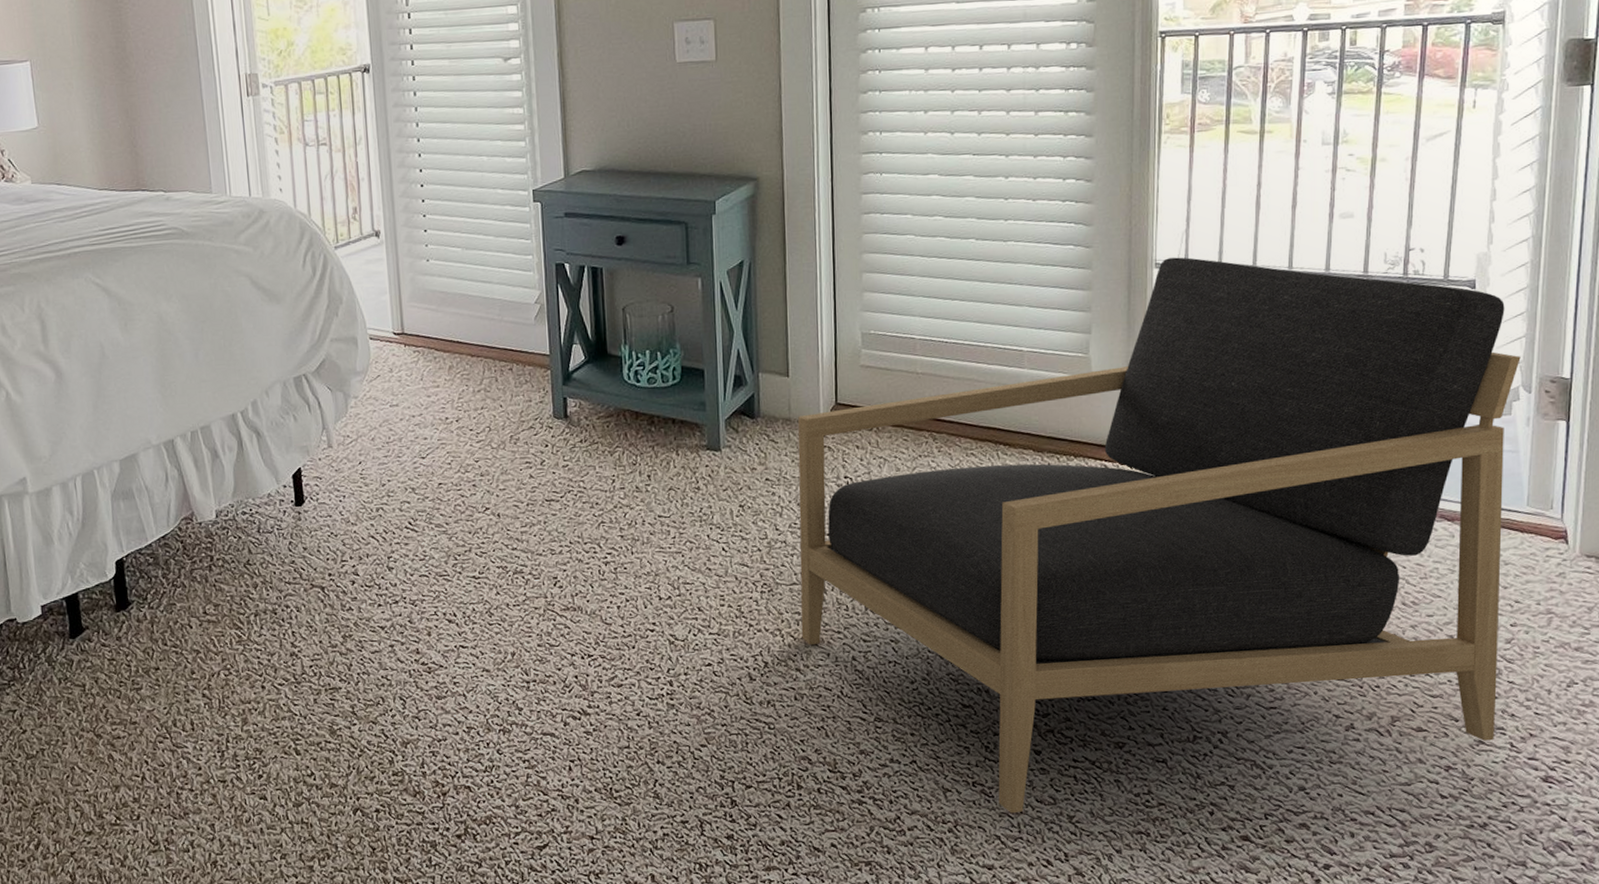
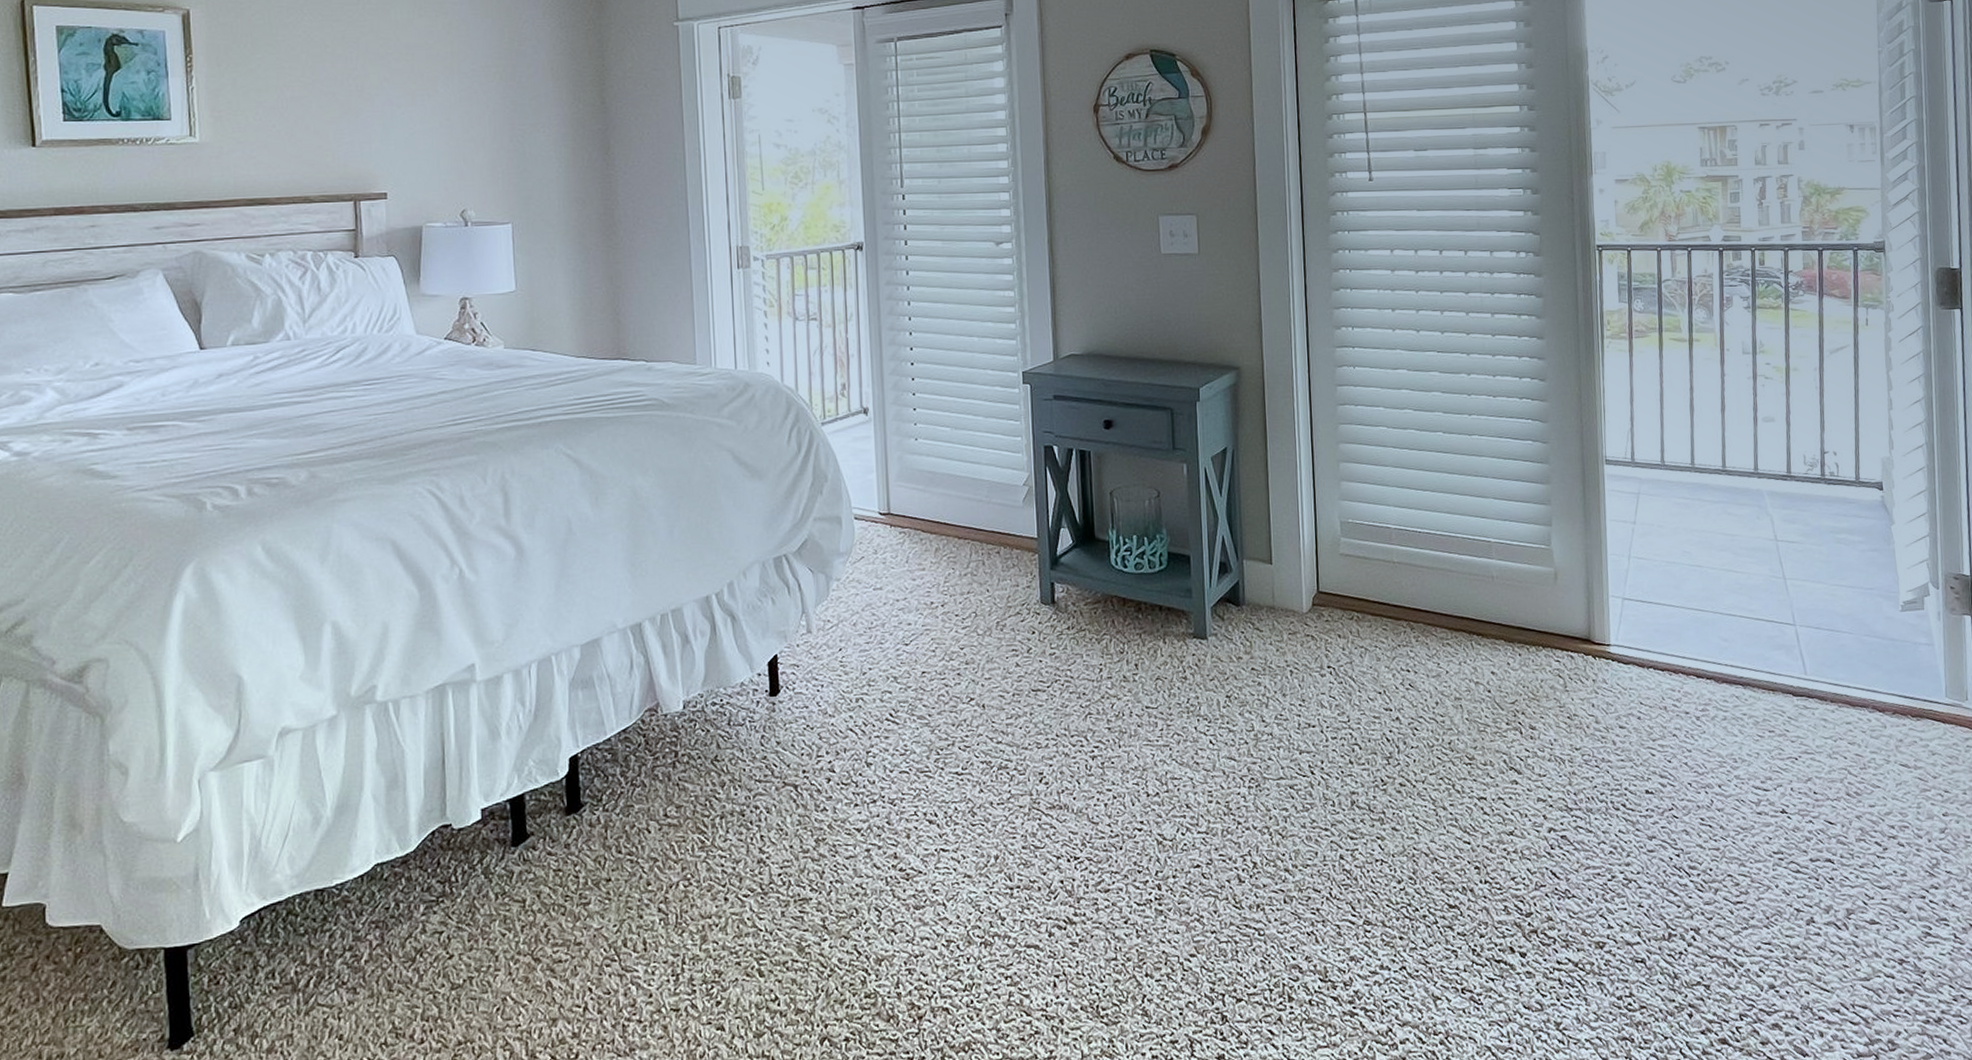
armchair: present [798,257,1521,814] -> none [1282,454,1939,1022]

